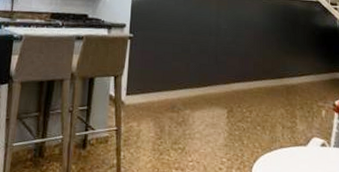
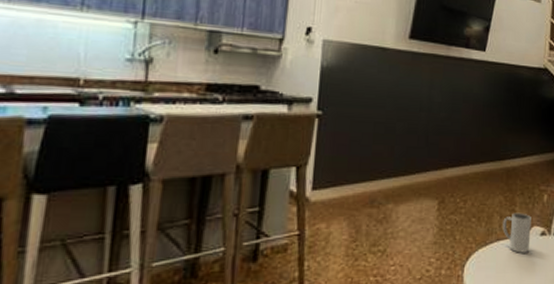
mug: none [285,124,312,161] -> present [502,212,531,253]

